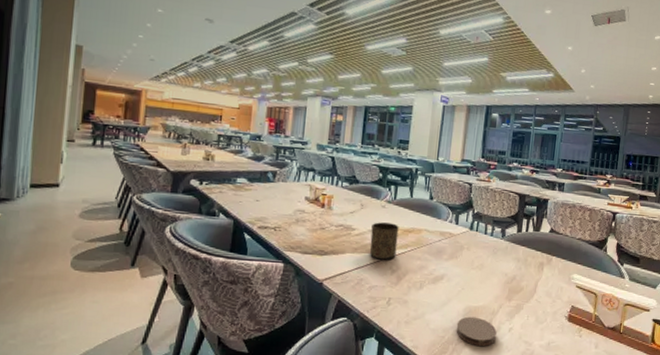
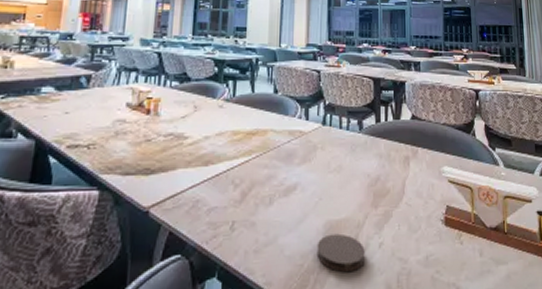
cup: present [369,222,399,260] -> none [206,126,240,173]

